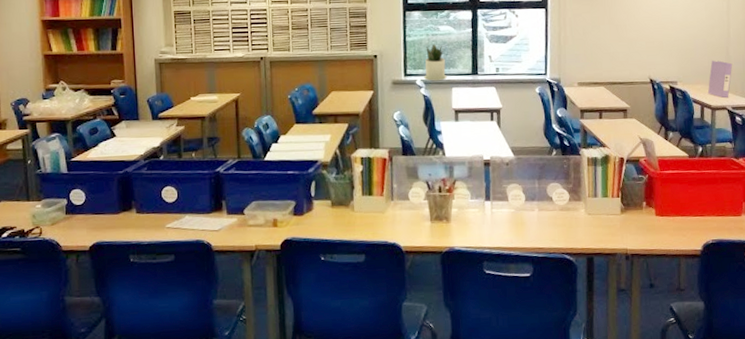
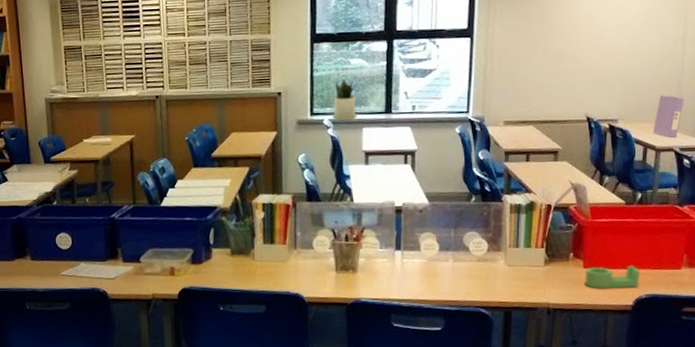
tape dispenser: none [657,213,706,236] -> present [585,266,639,289]

